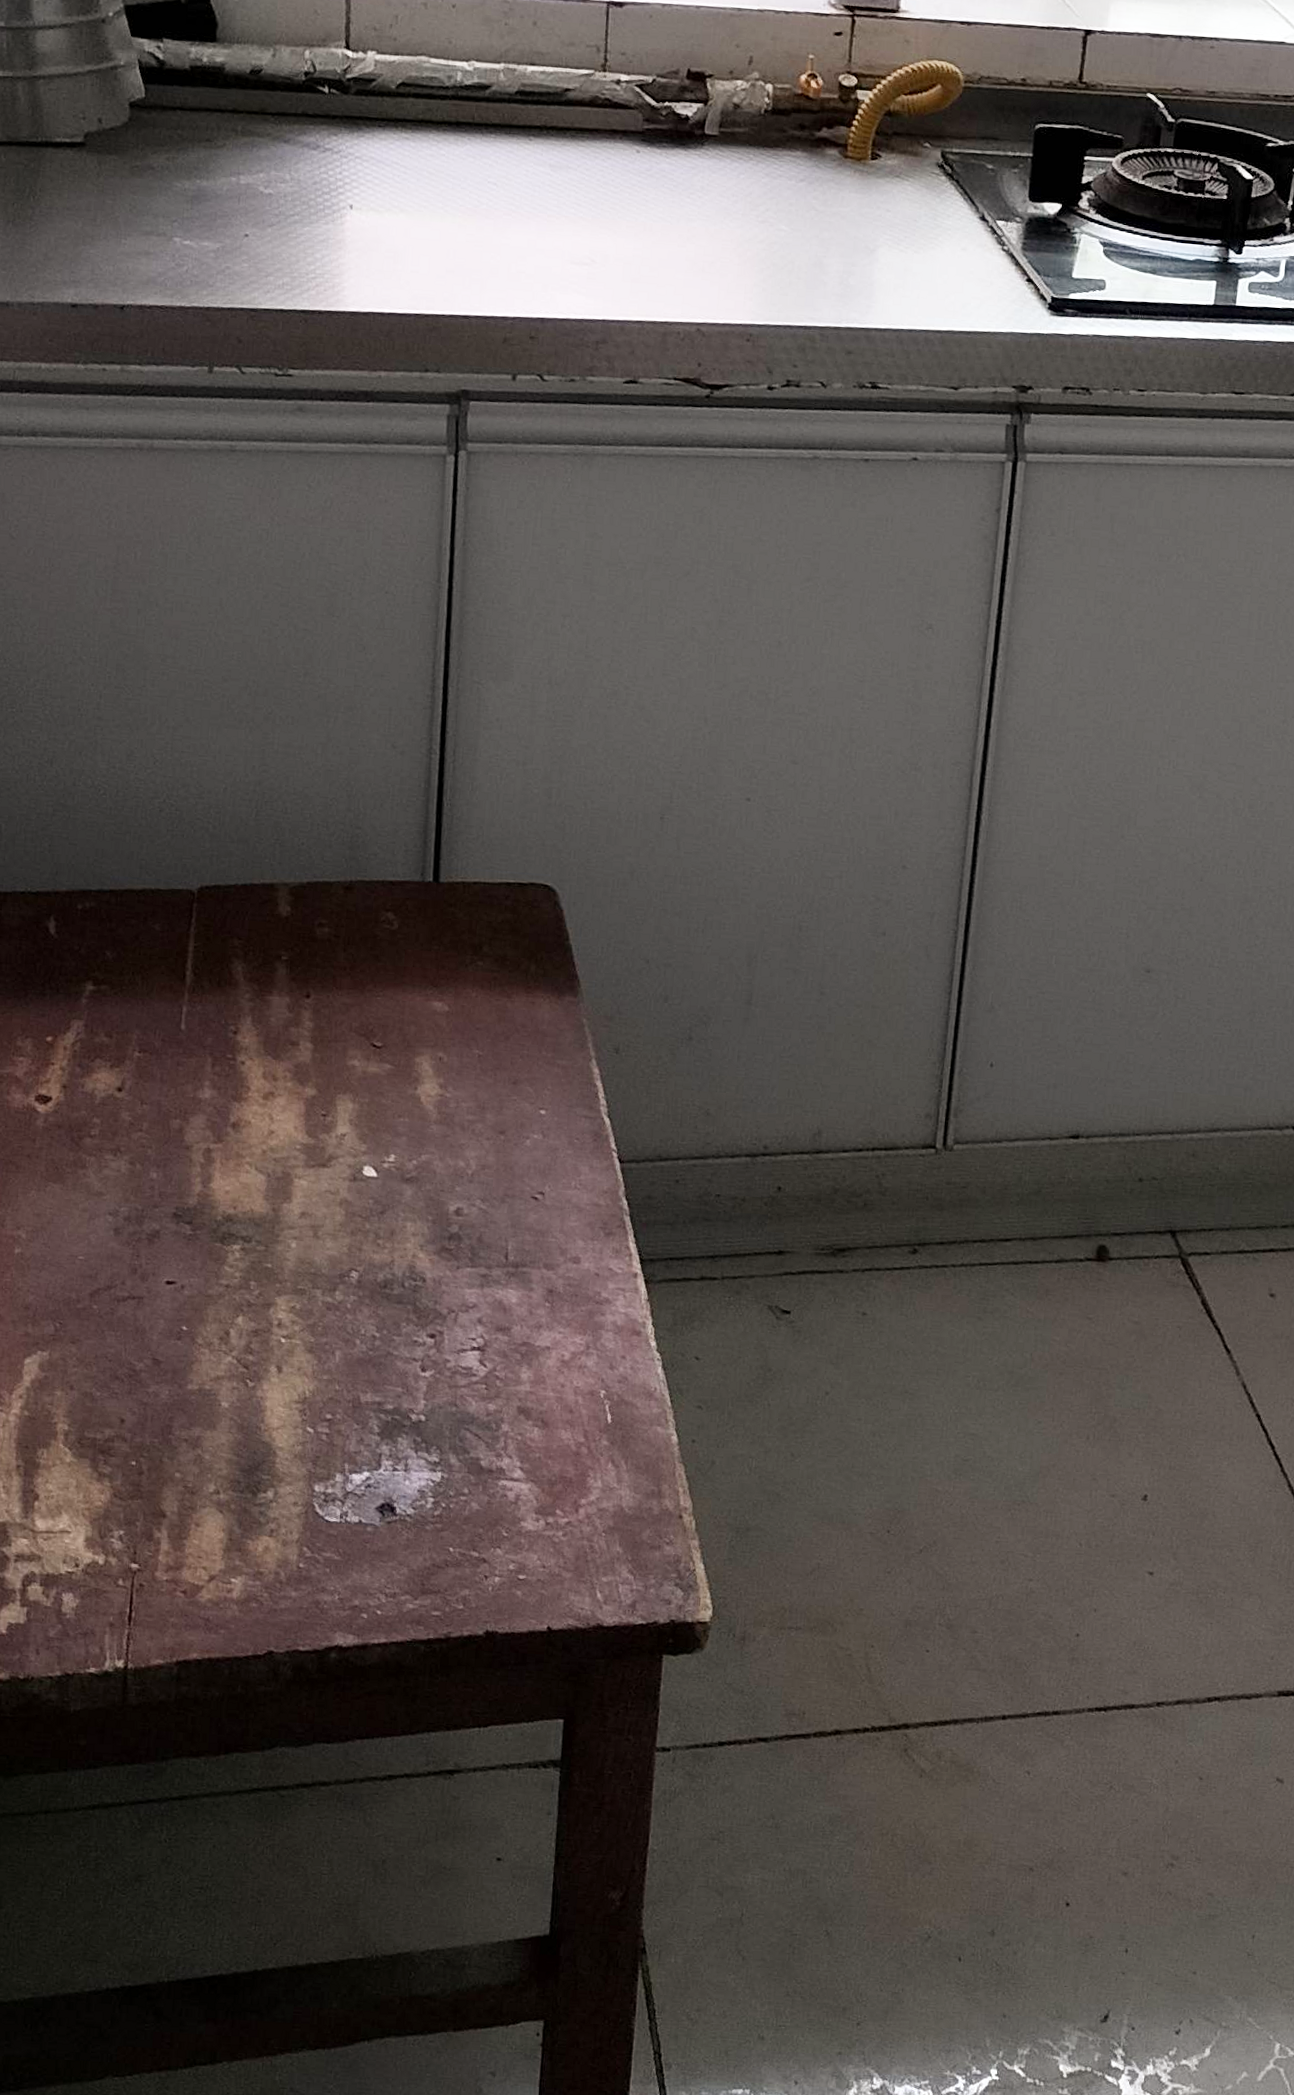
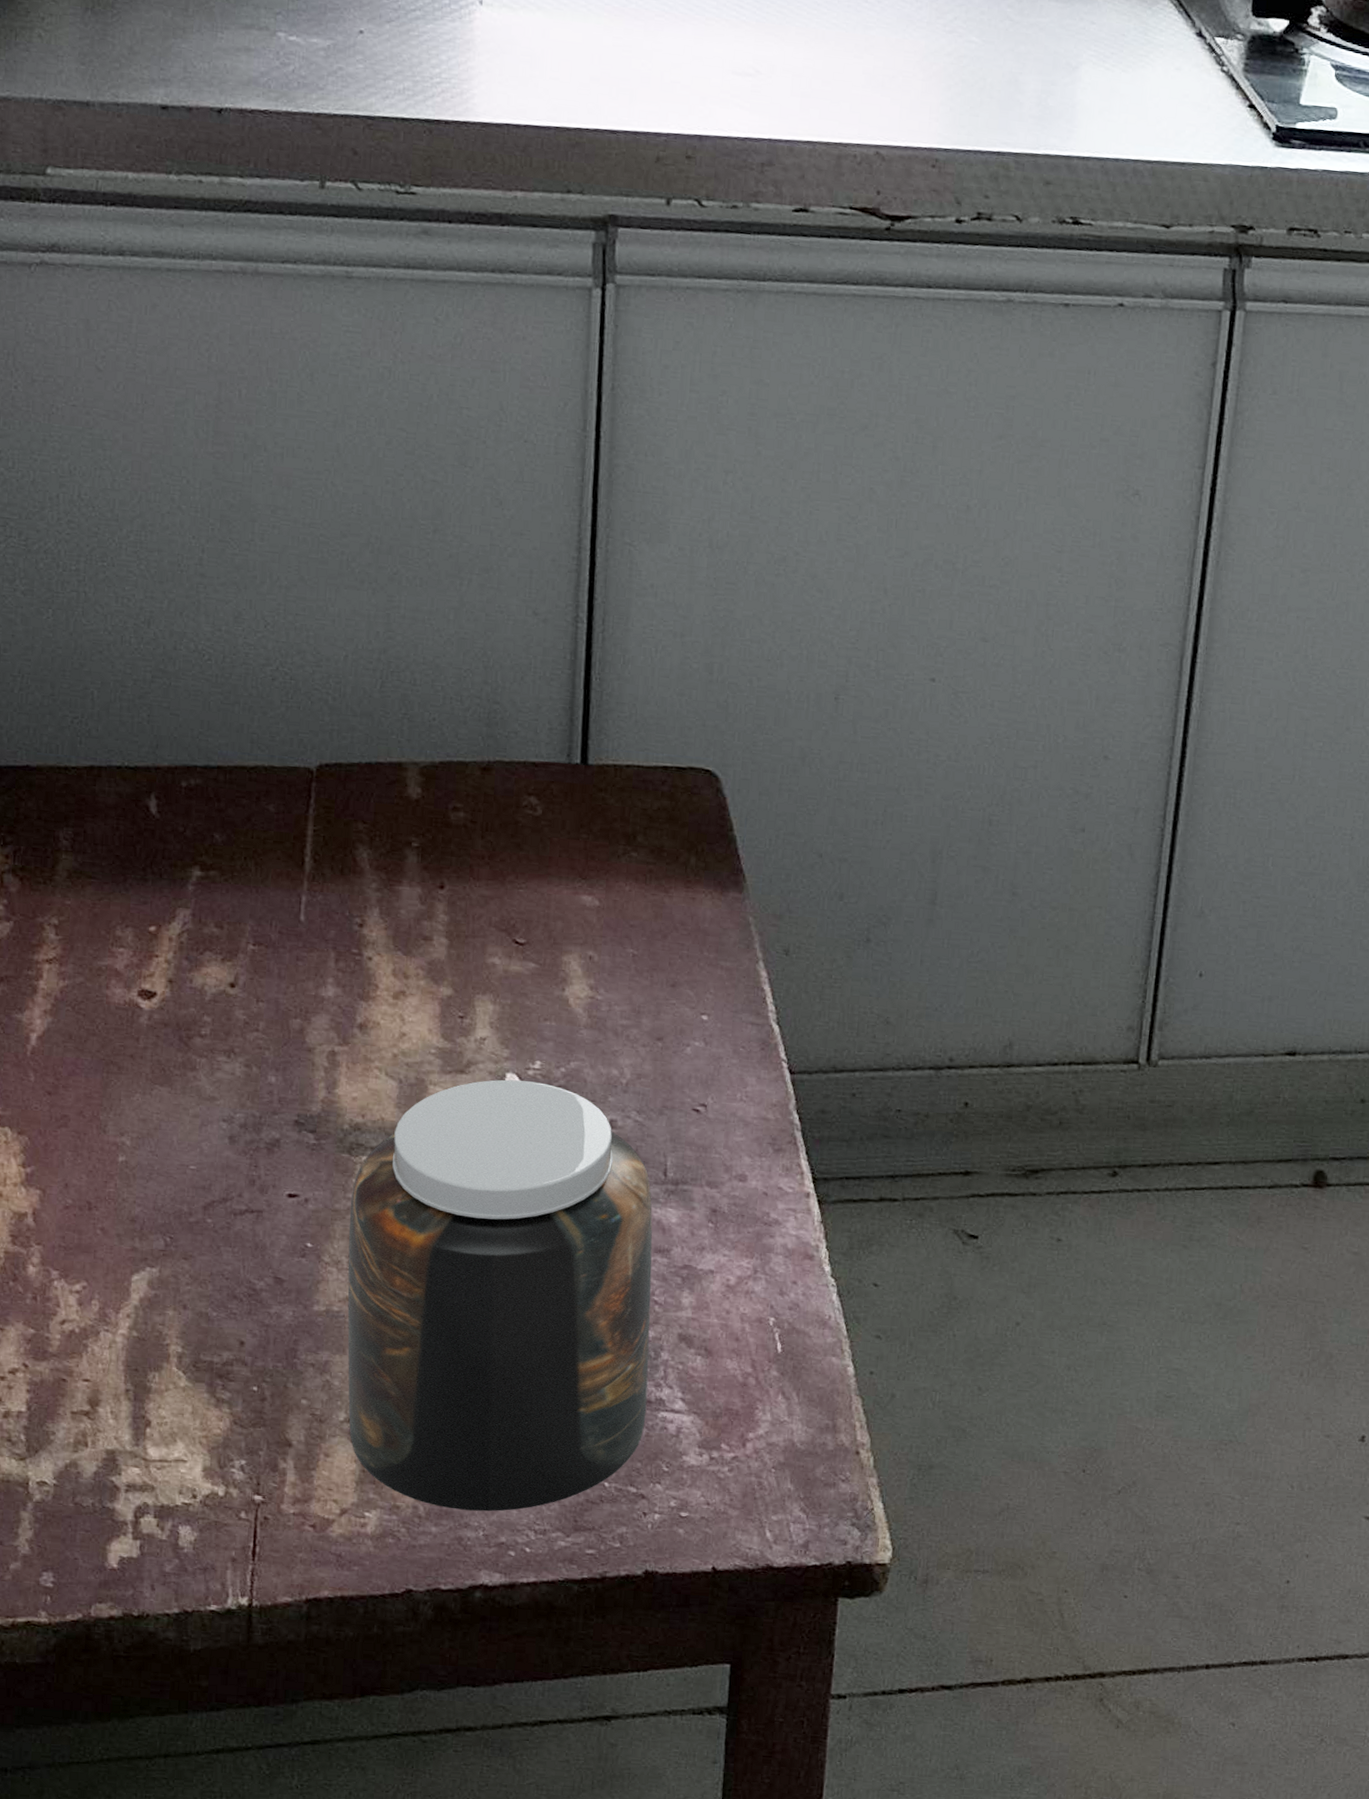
jar: none [217,1172,495,1577] -> present [347,1079,653,1512]

